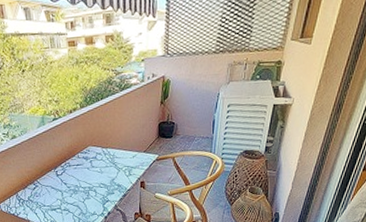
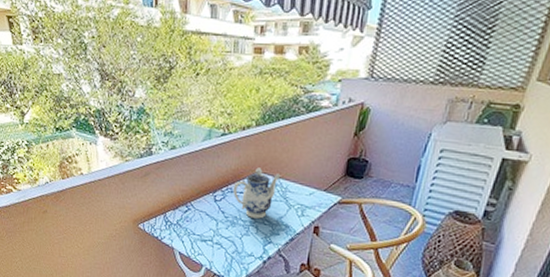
teapot: none [70,142,108,184] -> present [232,167,281,219]

